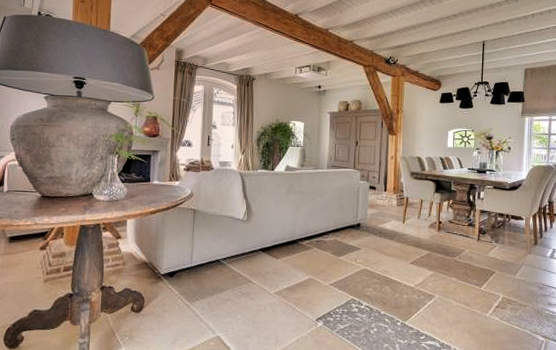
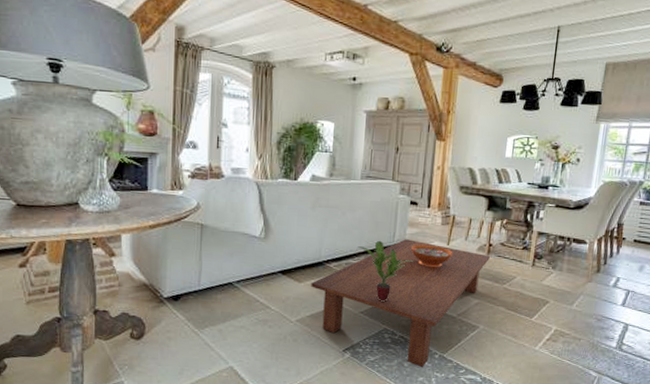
coffee table: none [287,219,440,334] -> present [311,239,490,367]
potted plant: none [326,220,376,274] -> present [358,240,415,302]
decorative bowl: none [372,223,408,244] -> present [411,244,453,268]

